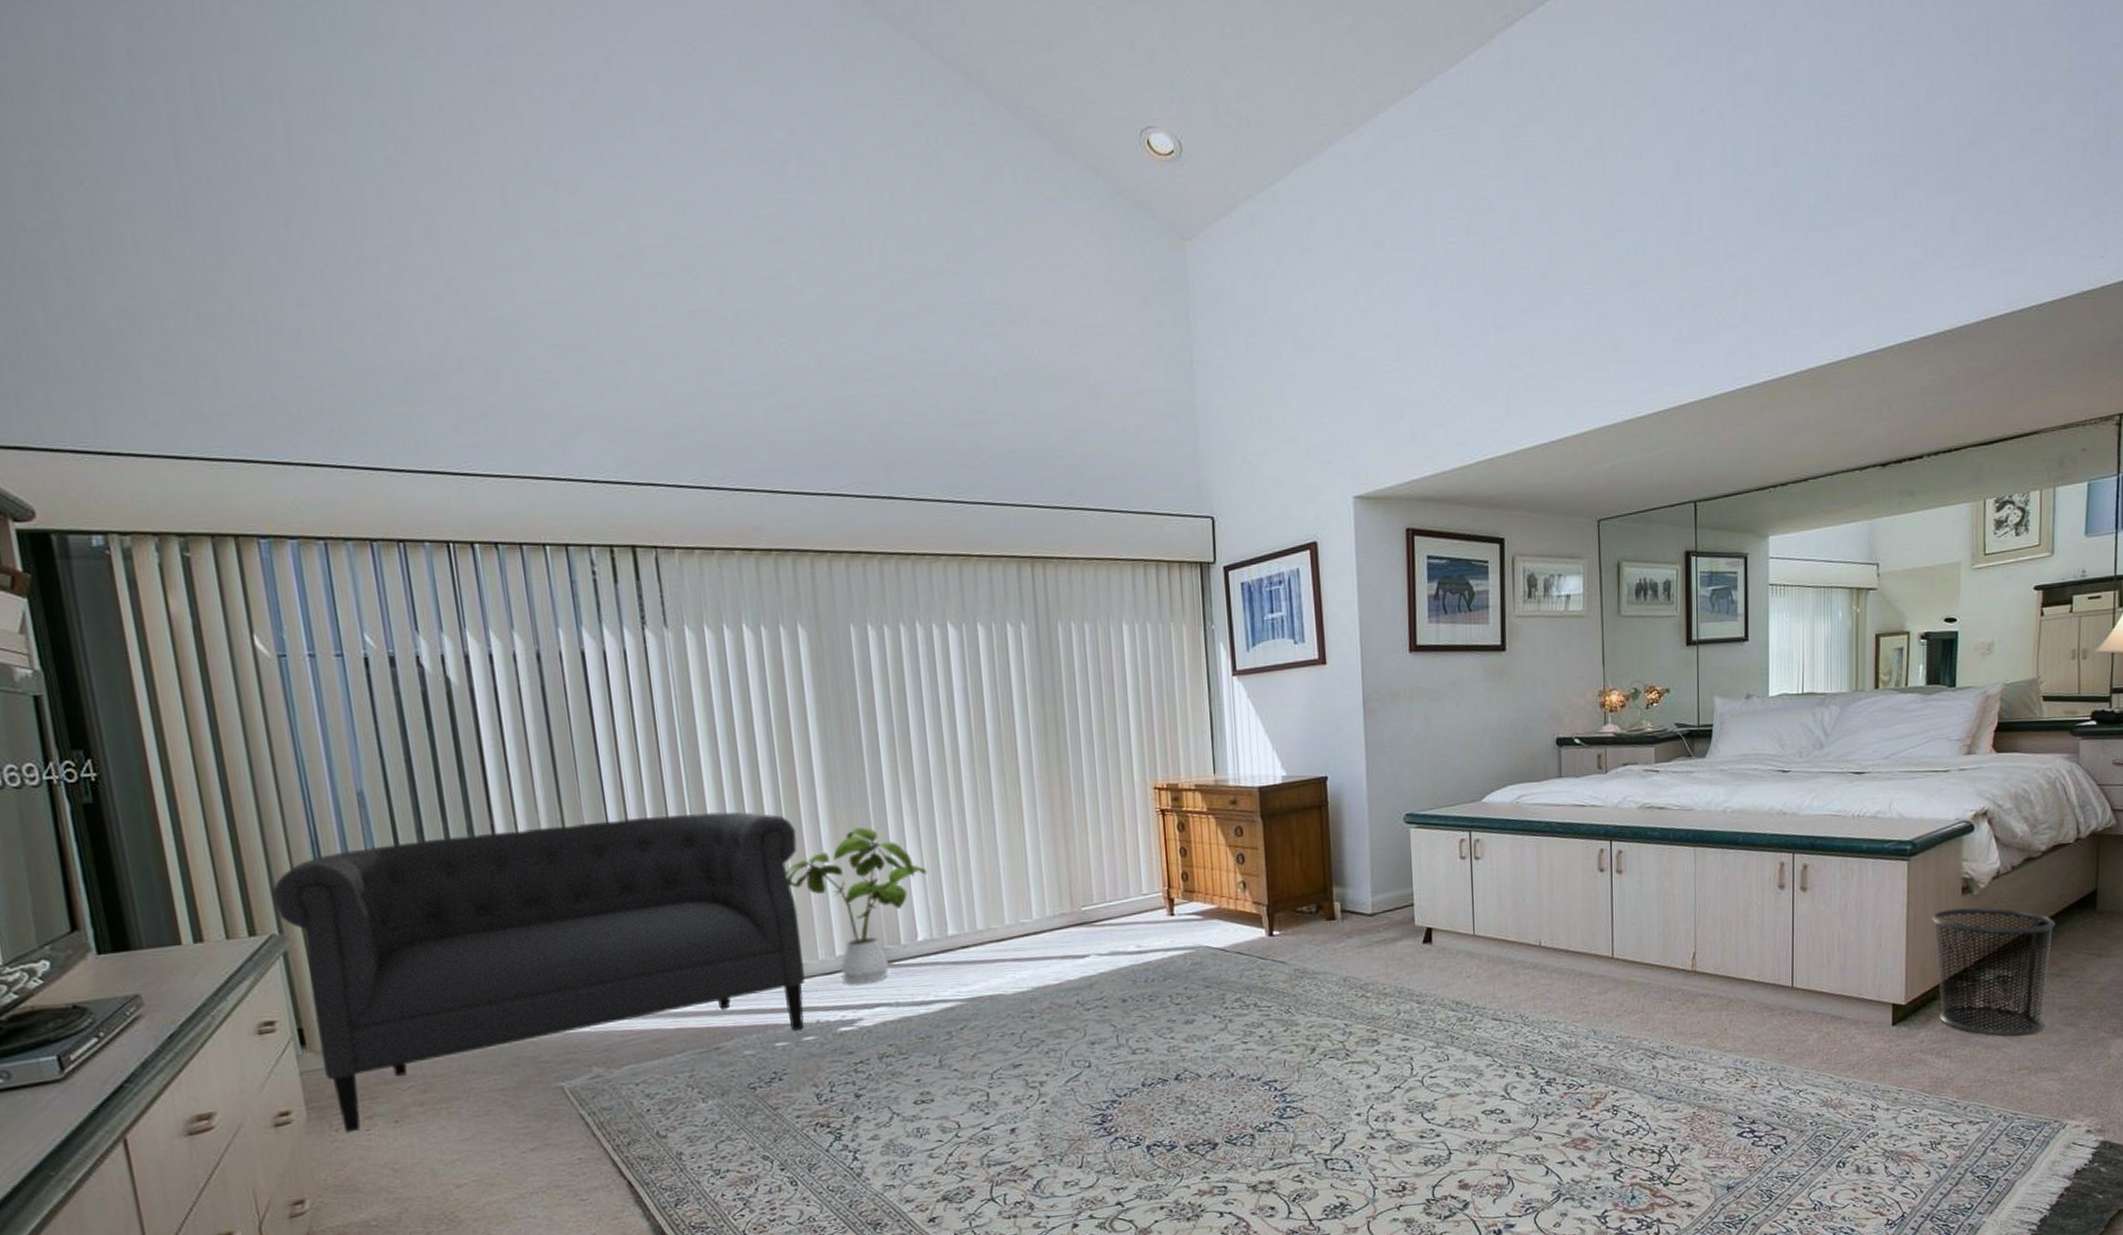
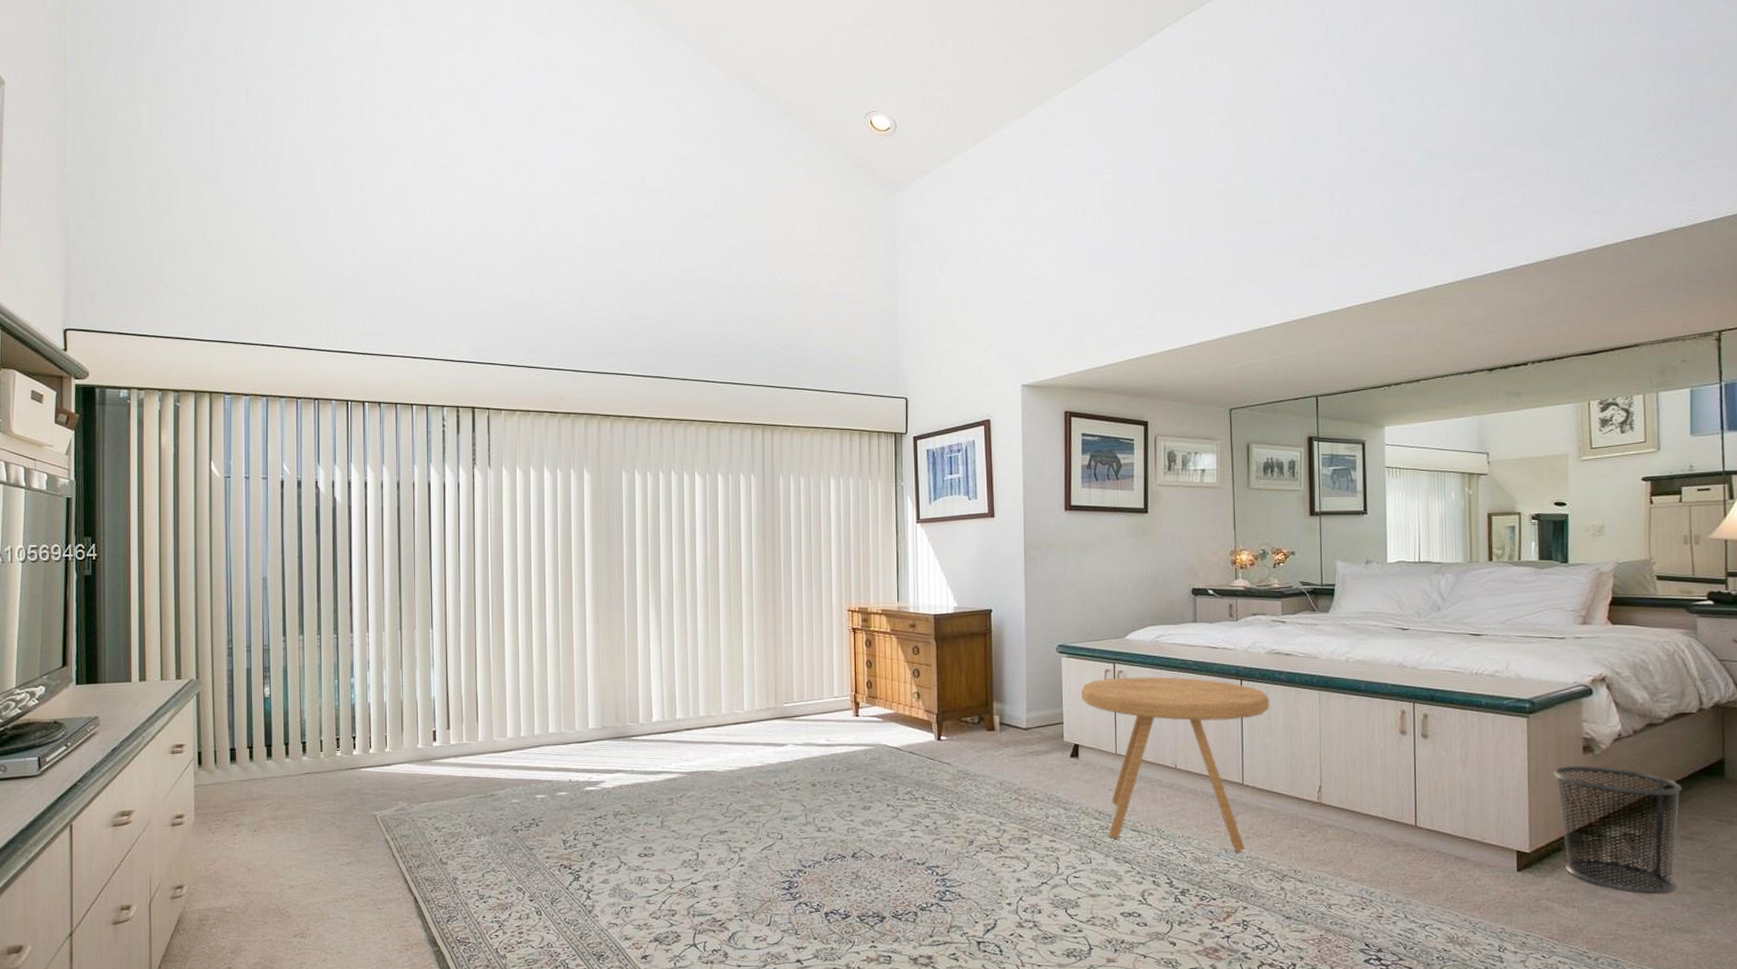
sofa: present [271,811,805,1133] -> none [196,608,569,836]
house plant: present [785,827,927,985] -> none [556,628,664,753]
side table: none [1433,842,1642,1033] -> present [1081,677,1270,852]

